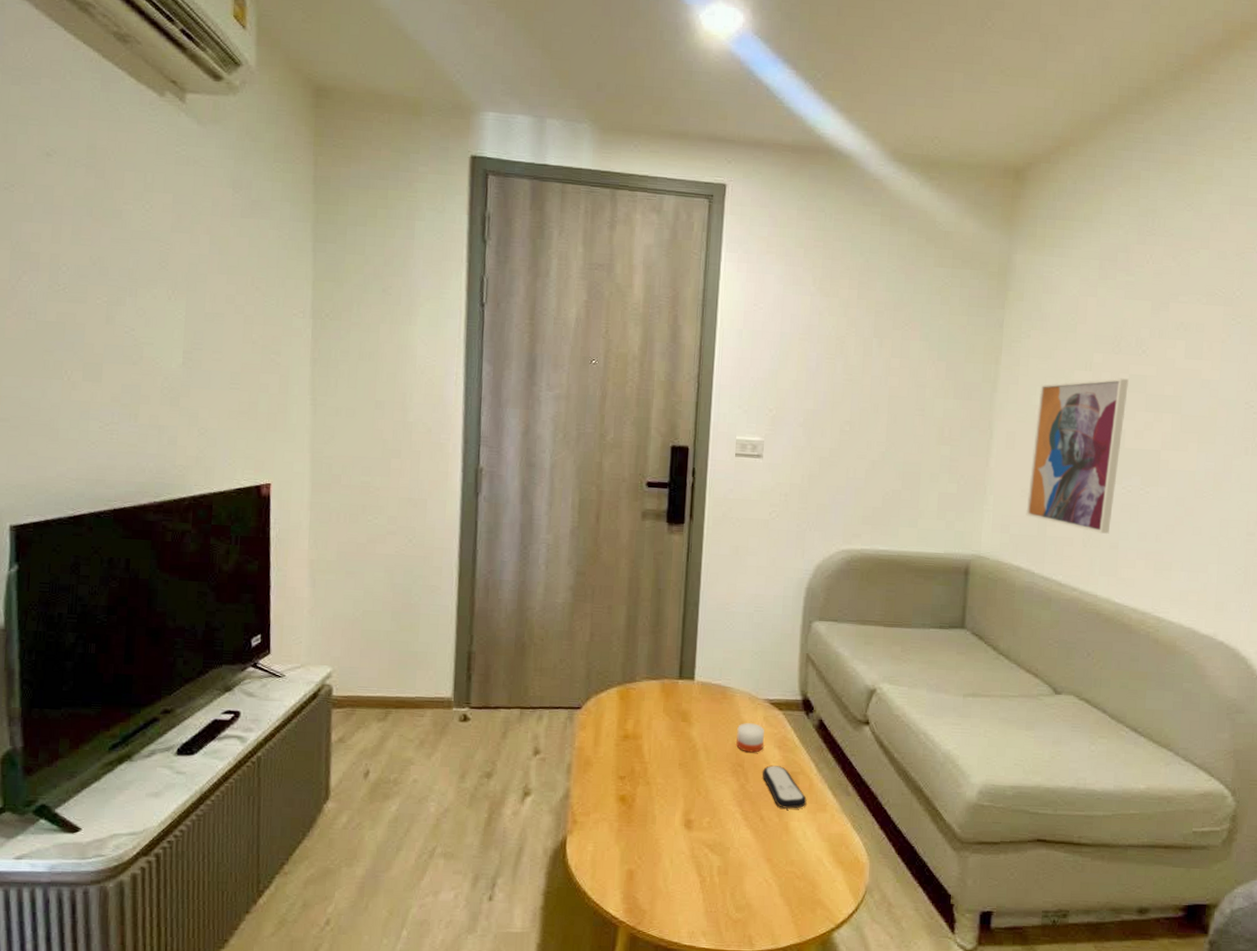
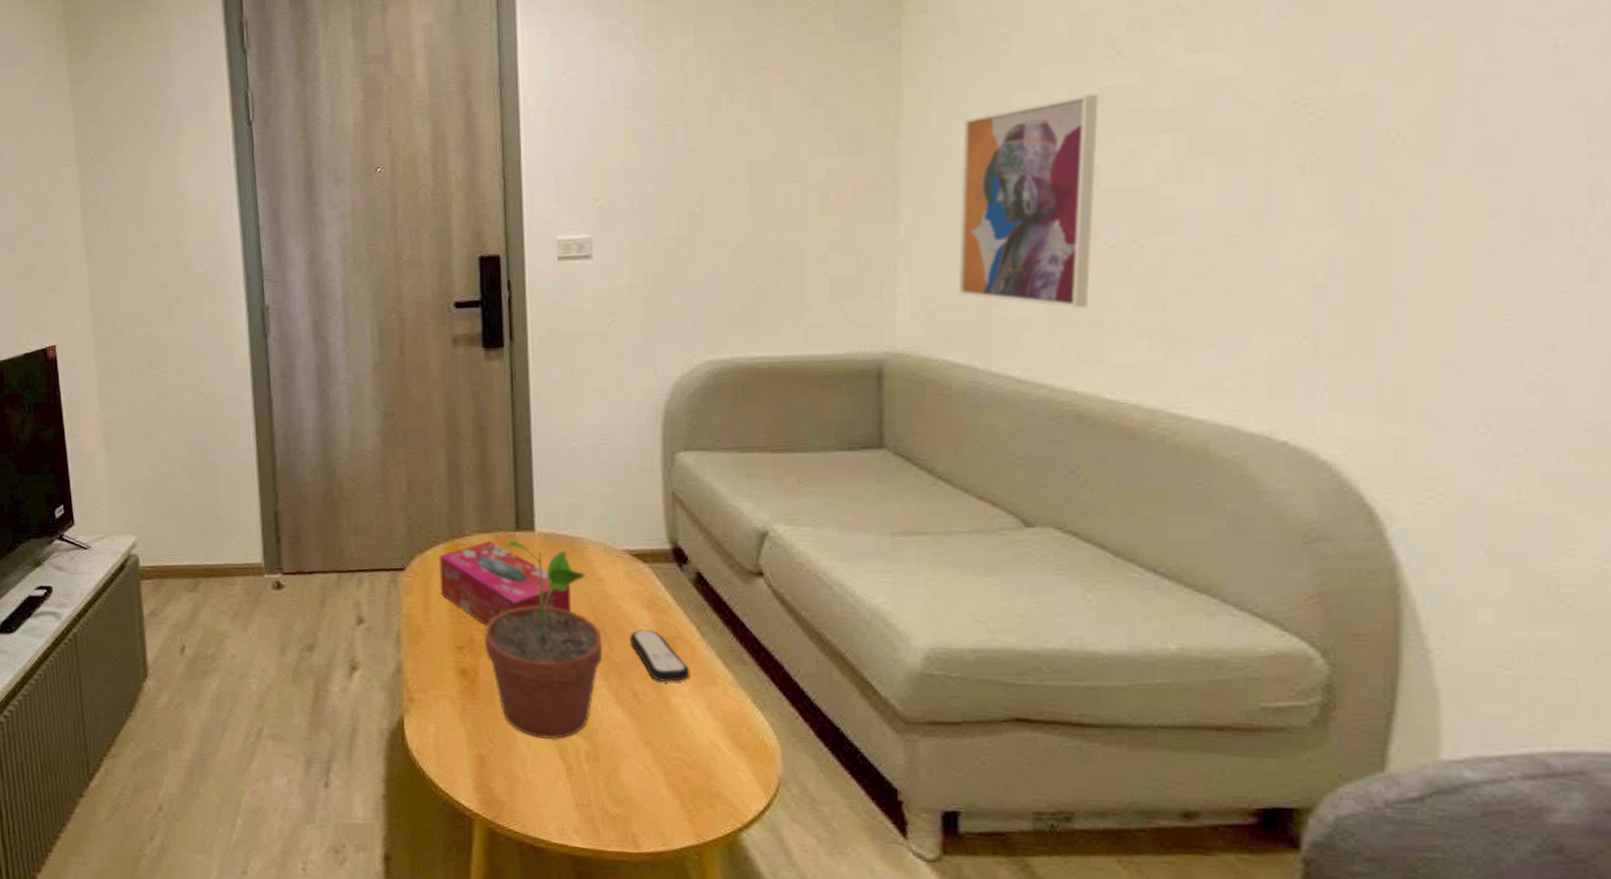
tissue box: none [609,686,719,759] -> present [439,541,571,626]
potted plant: none [642,687,741,857] -> present [483,541,603,740]
candle: present [736,723,764,753] -> none [593,580,628,615]

